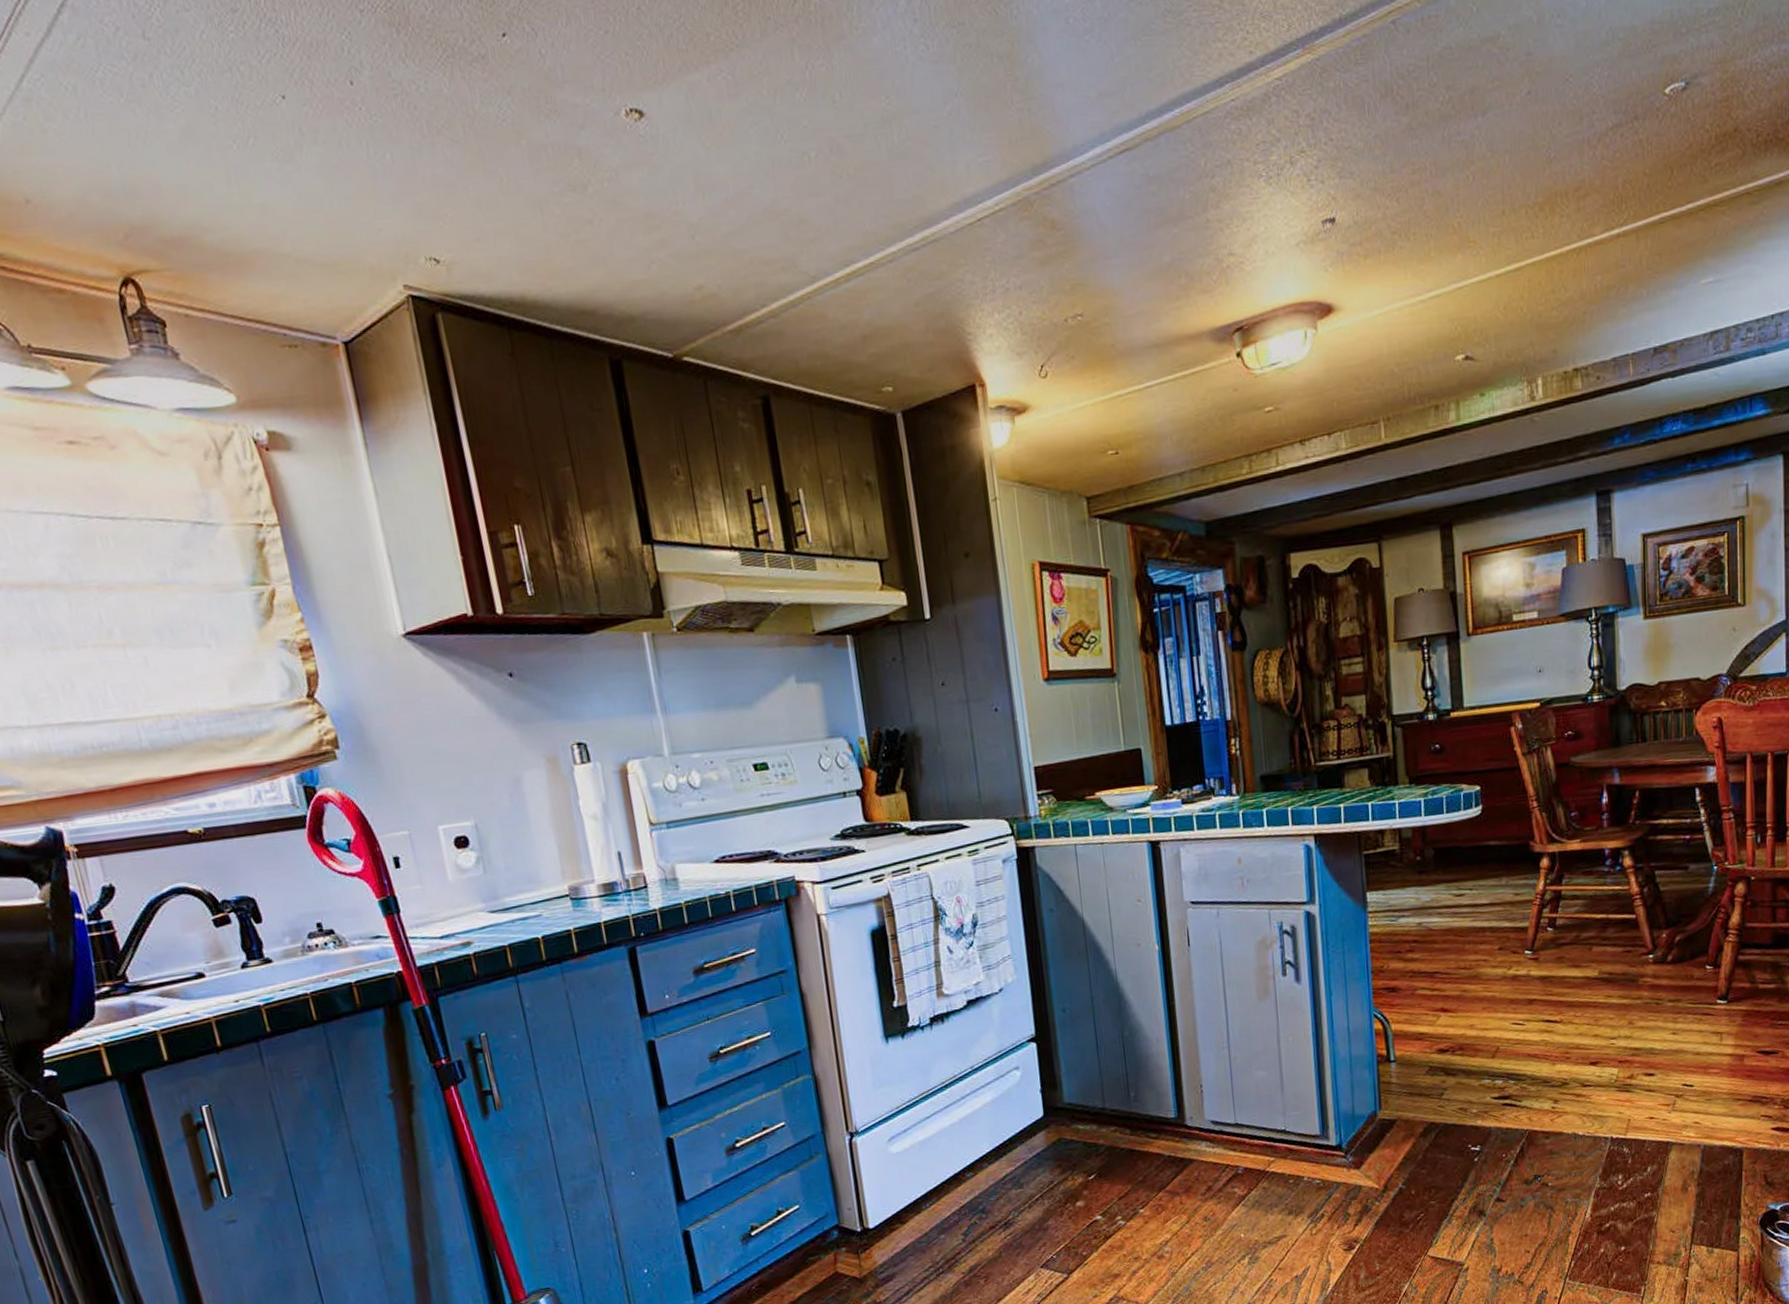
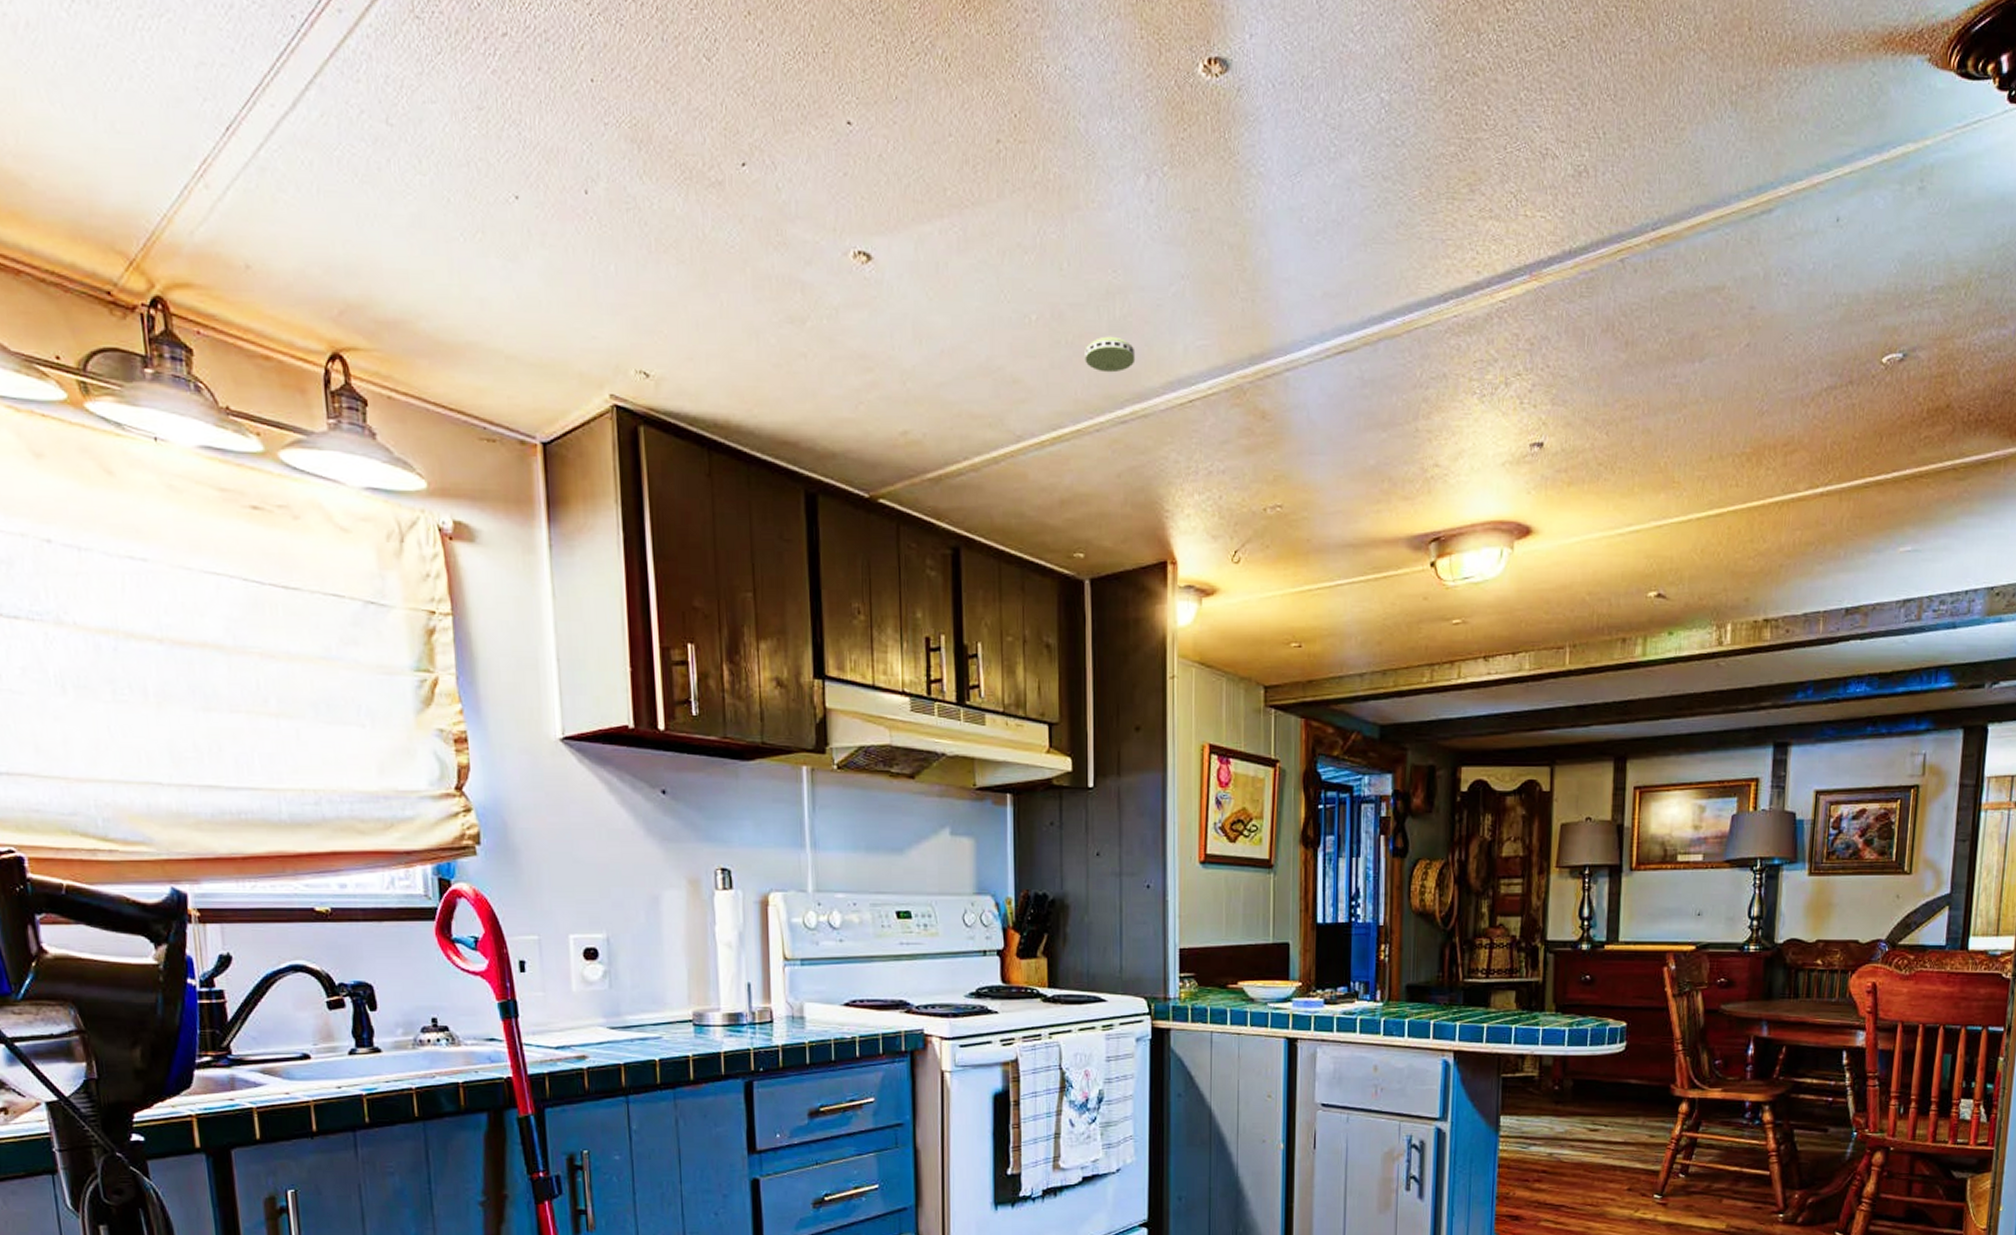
smoke detector: none [867,163,919,202] -> present [1085,336,1136,373]

